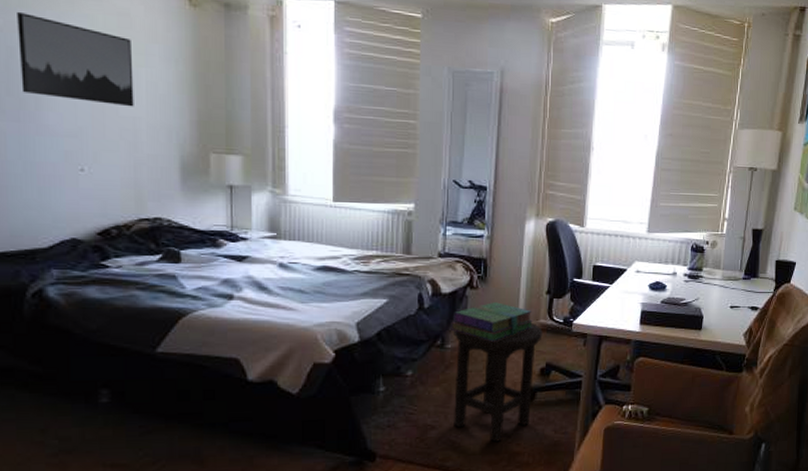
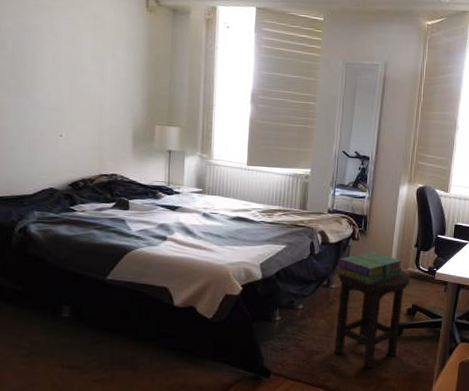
wall art: present [17,11,134,107] -> none [22,15,103,88]

